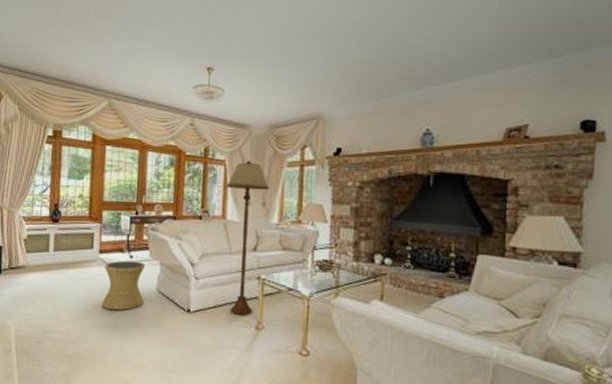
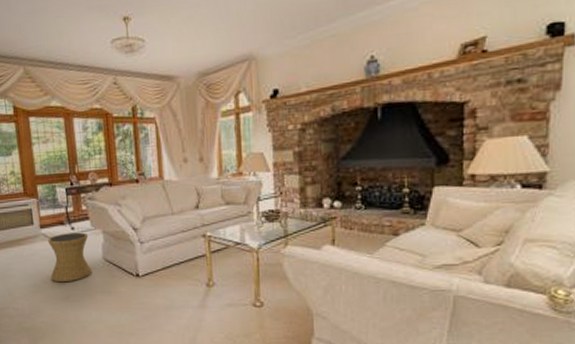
floor lamp: present [226,161,269,316] -> none [160,115,205,274]

